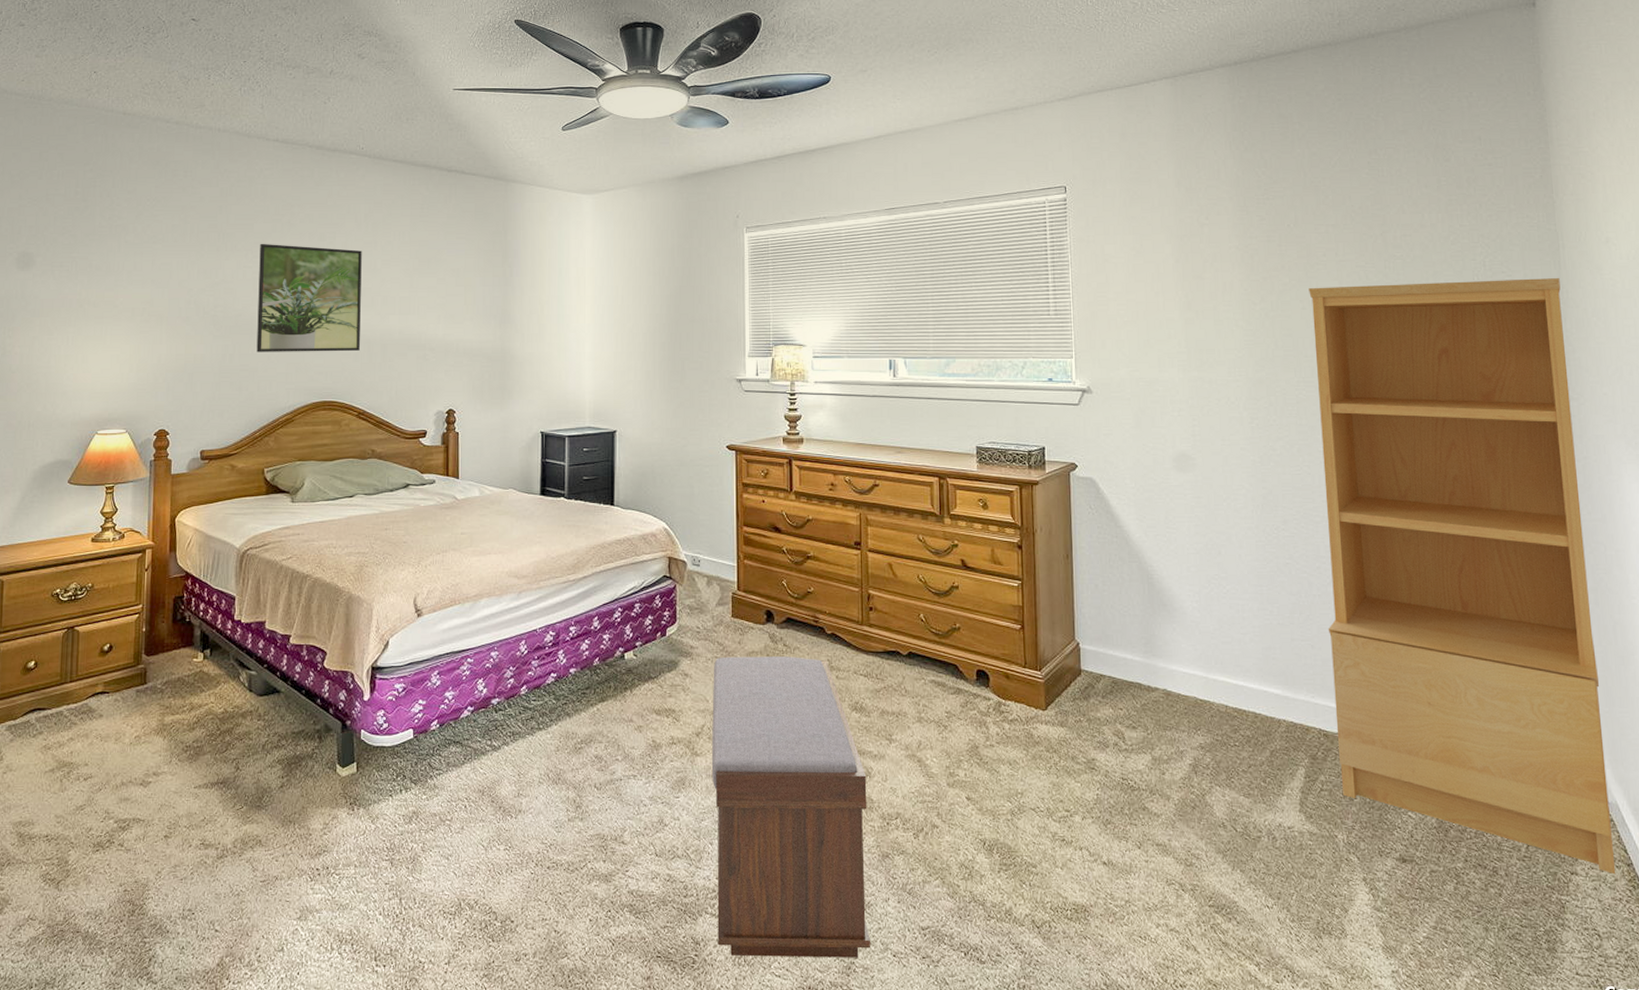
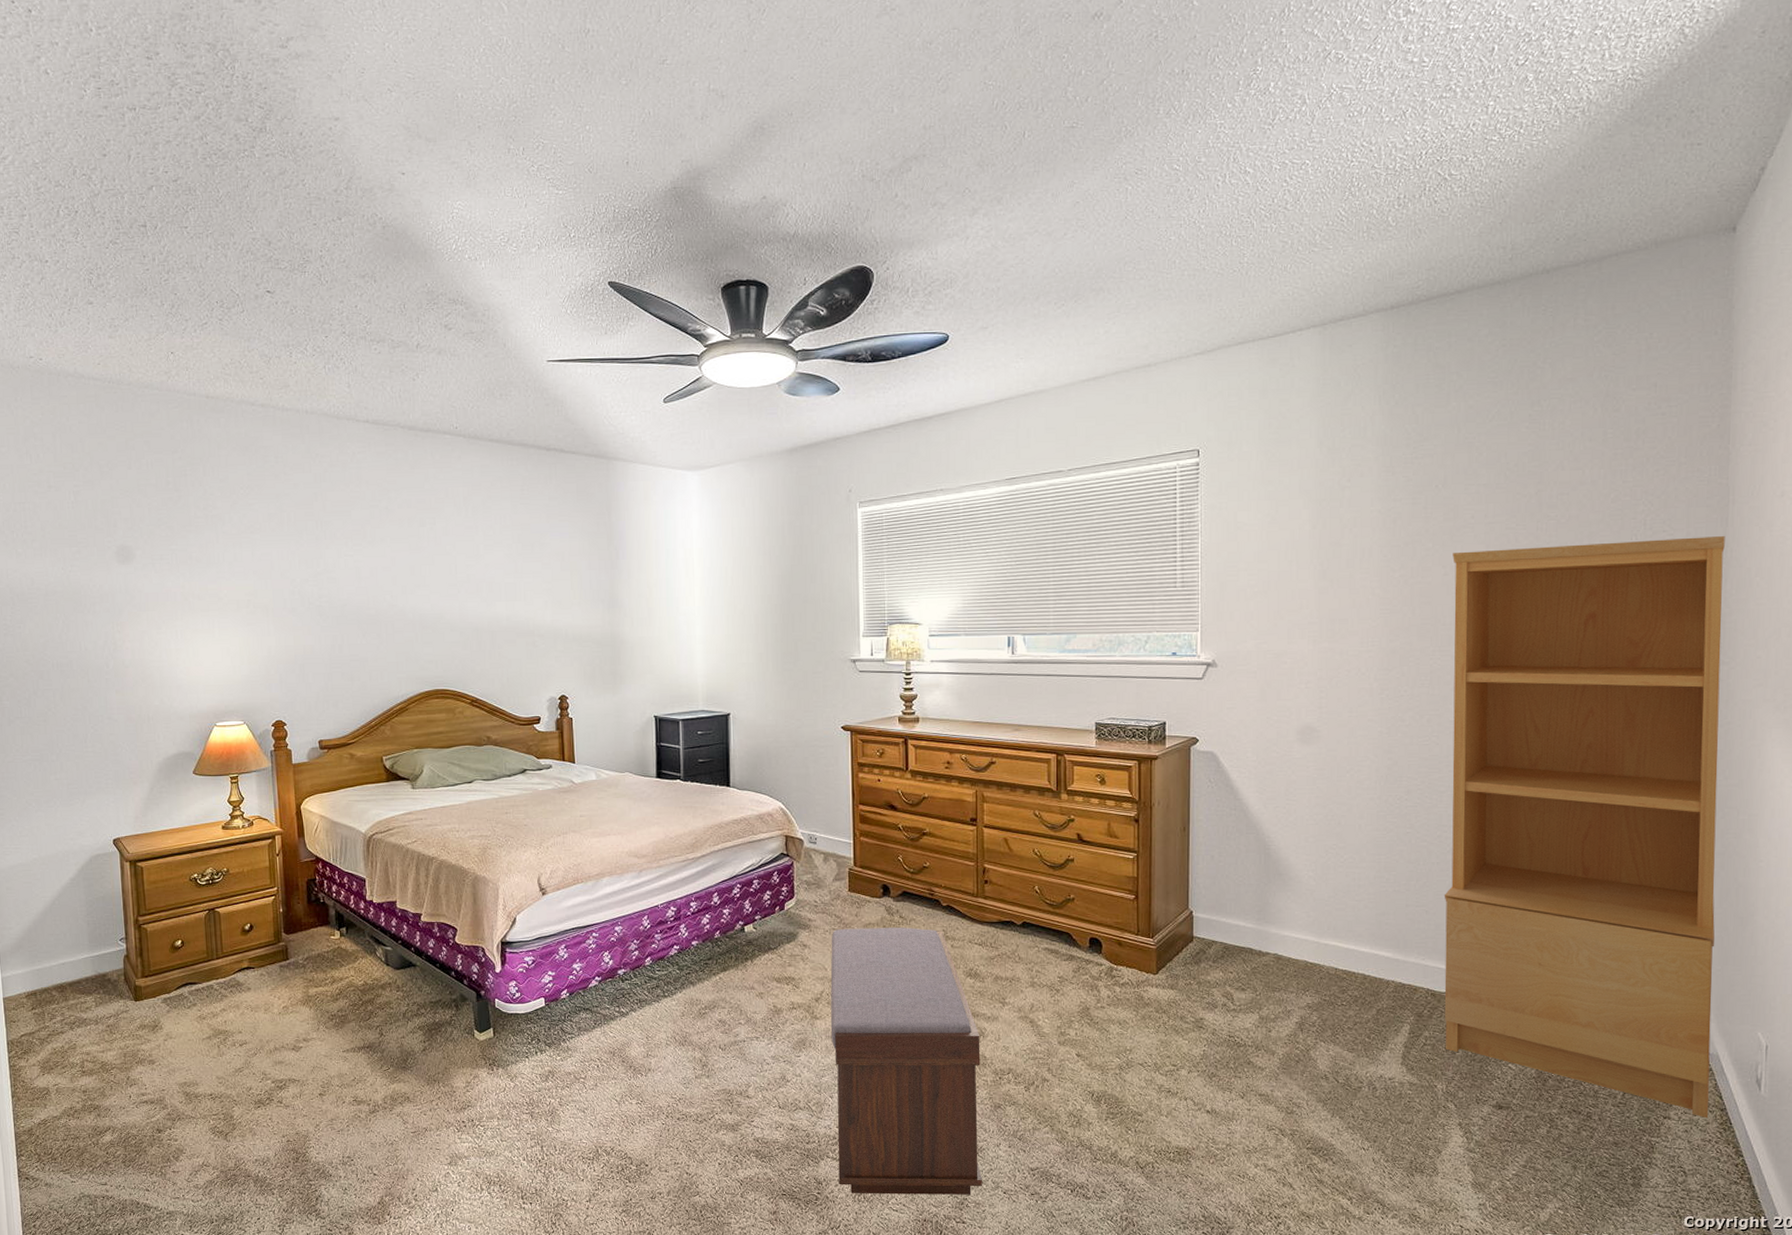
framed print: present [256,243,362,352] -> none [359,530,468,642]

